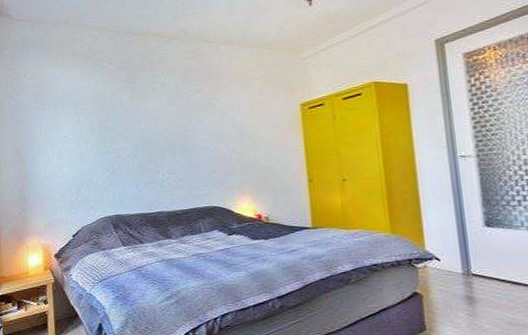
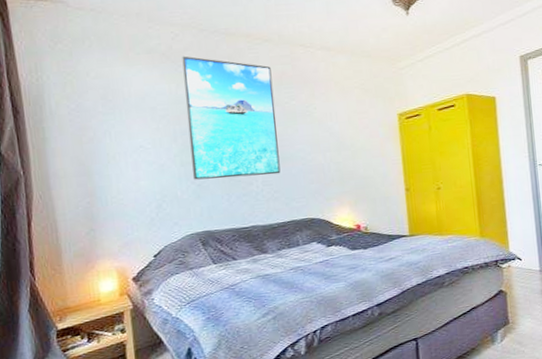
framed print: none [100,56,185,168] -> present [182,56,281,180]

